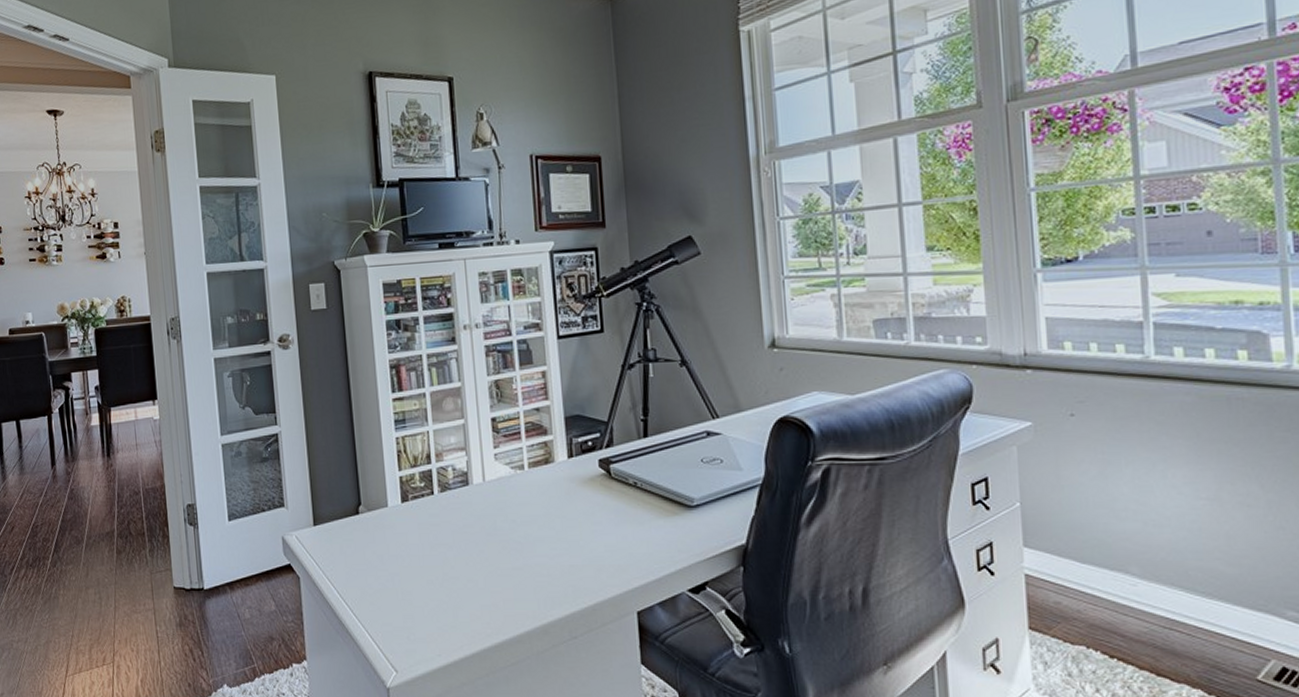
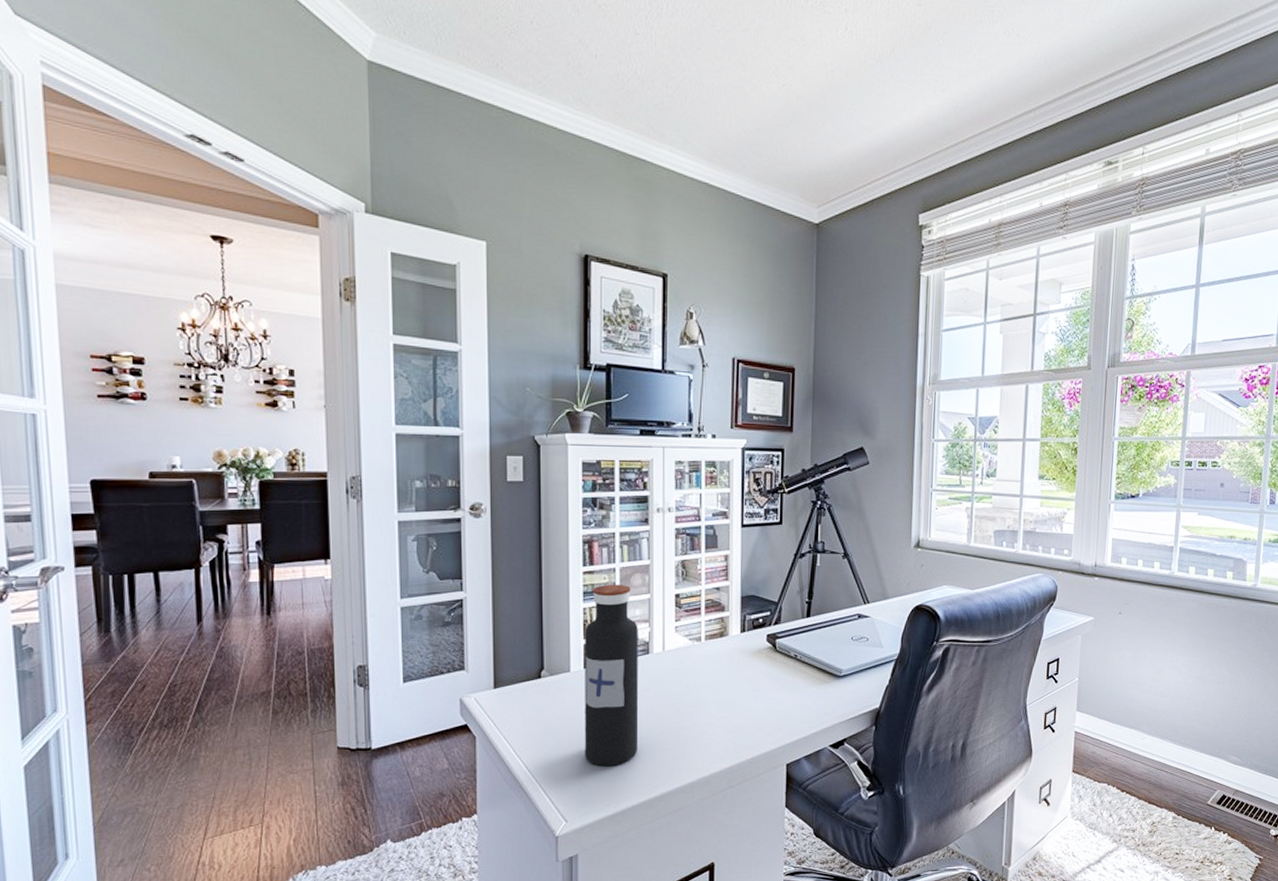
water bottle: none [399,409,466,610] -> present [585,584,639,766]

